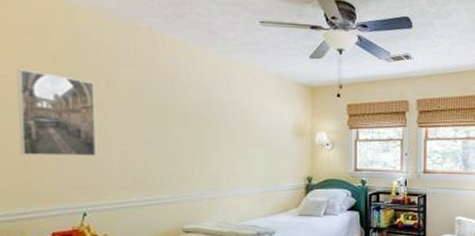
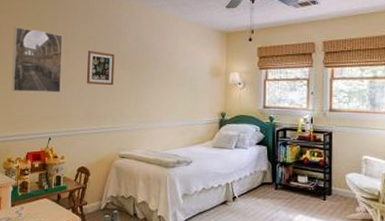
picture frame: none [131,104,171,148] -> present [87,51,115,86]

